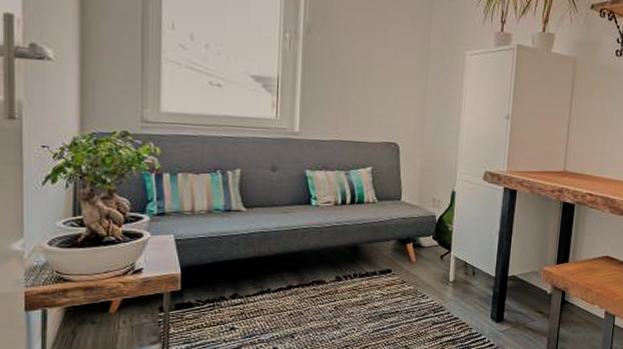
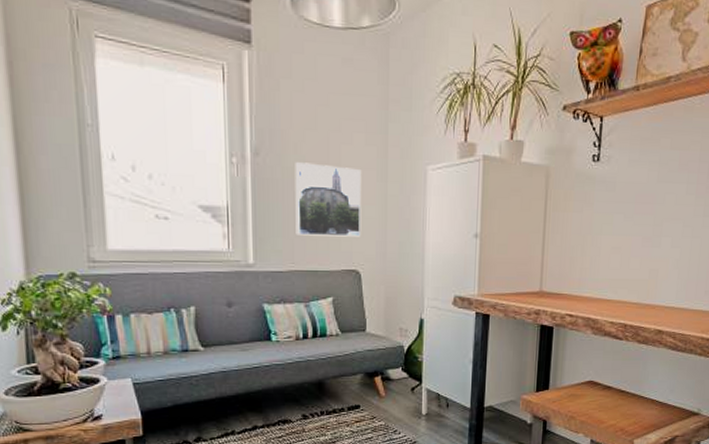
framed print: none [341,41,406,113] -> present [295,162,362,237]

